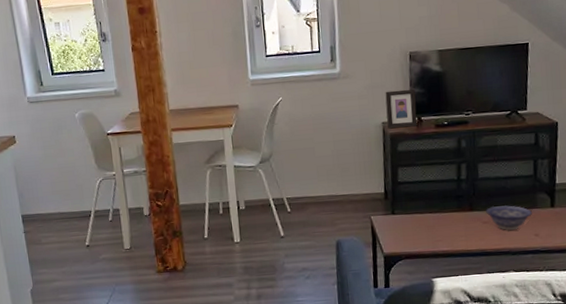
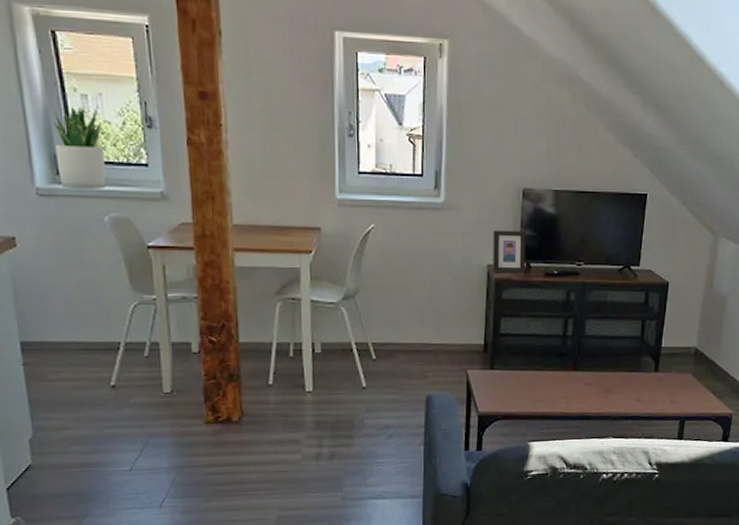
planter: none [37,28,75,96] -> present [53,102,106,190]
decorative bowl: present [486,205,532,230] -> none [590,367,636,393]

